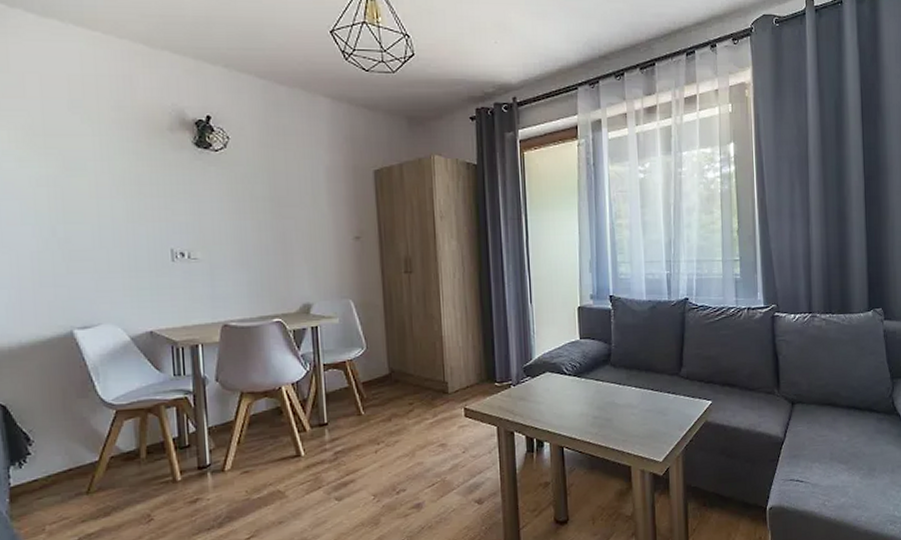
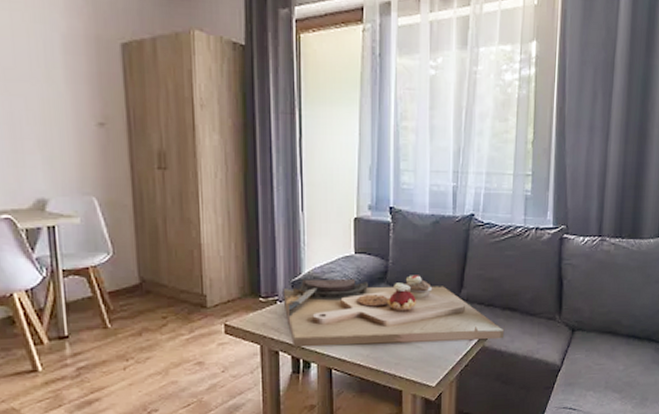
decorative tray: none [516,356,726,428] -> present [283,275,505,348]

